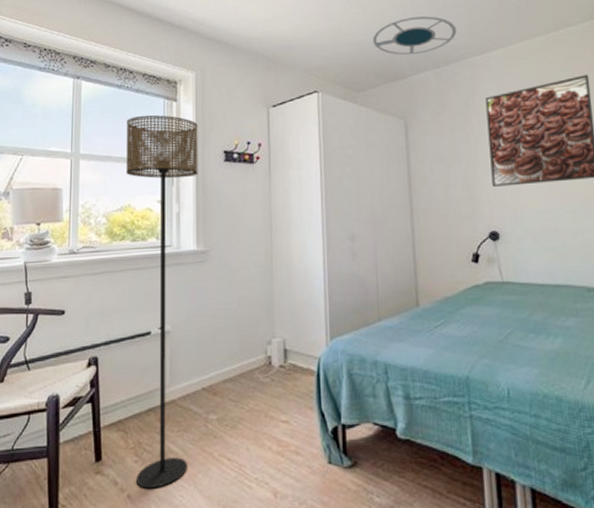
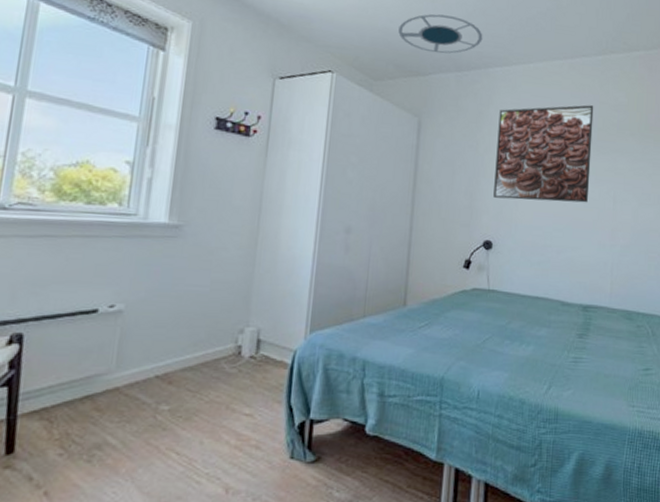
floor lamp: present [126,115,198,488] -> none [58,58,188,485]

